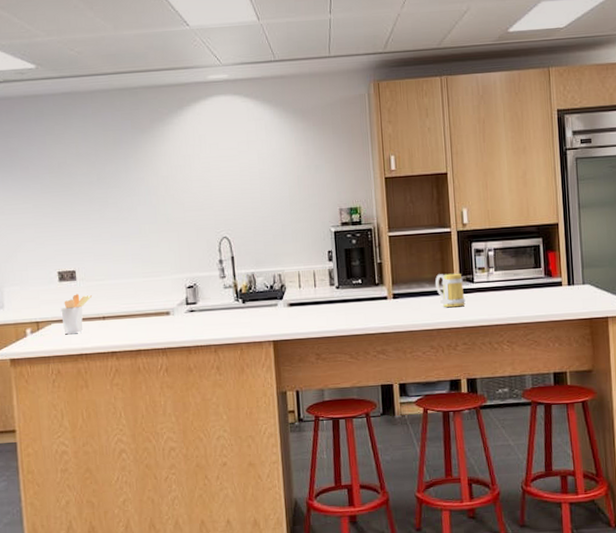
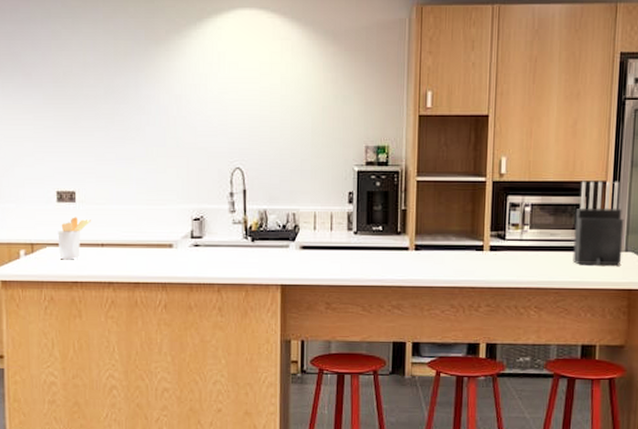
mug: present [435,273,466,308] -> none [463,227,494,265]
knife block: none [534,222,581,300] -> present [573,181,624,266]

